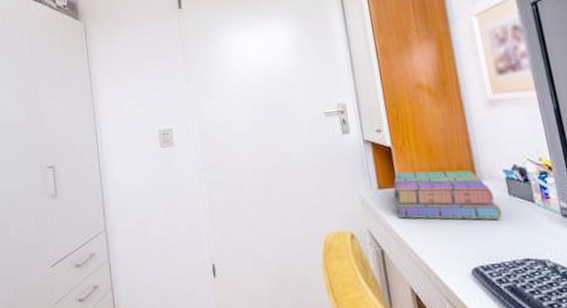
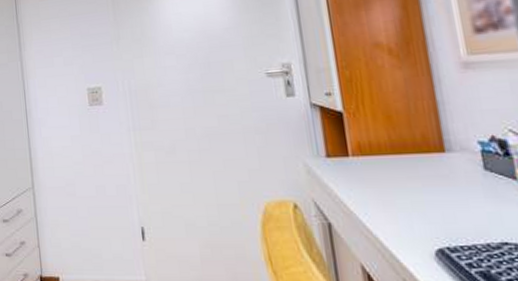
books: present [393,170,502,220] -> none [343,139,475,197]

